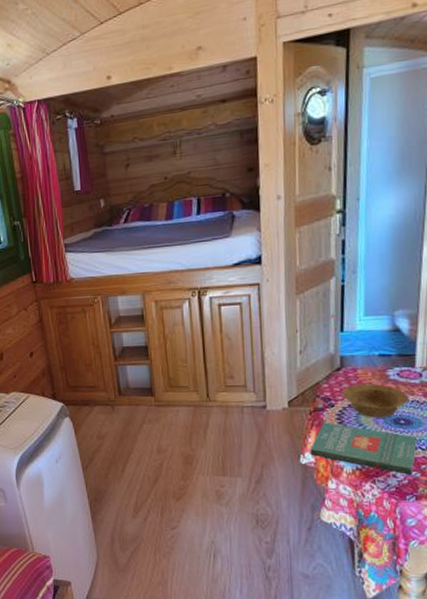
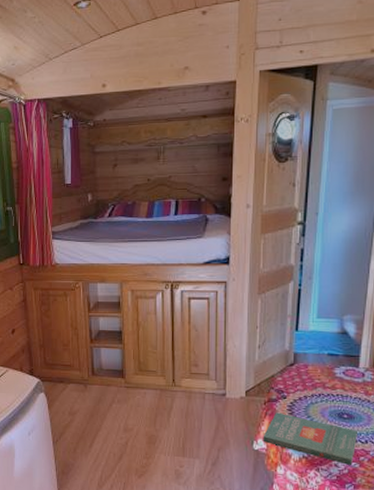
bowl: present [341,383,409,418] -> none [293,378,353,412]

